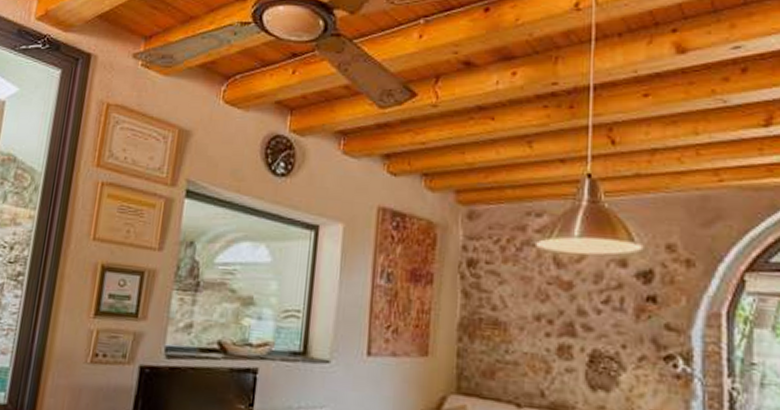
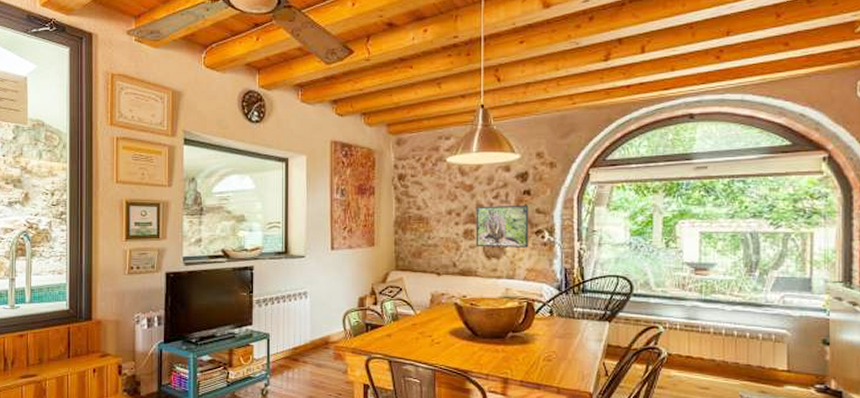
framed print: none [574,312,654,380] -> present [475,205,529,248]

